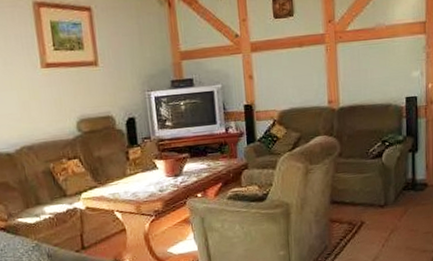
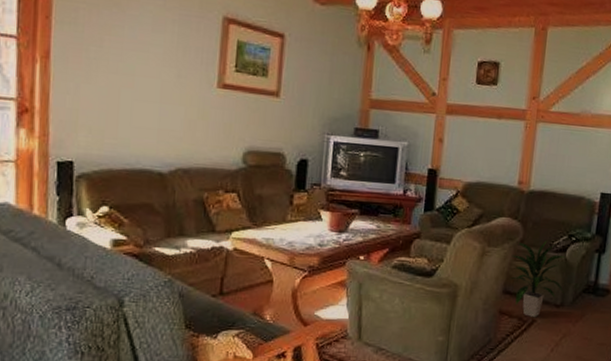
indoor plant: none [333,150,385,221] -> present [510,241,566,318]

